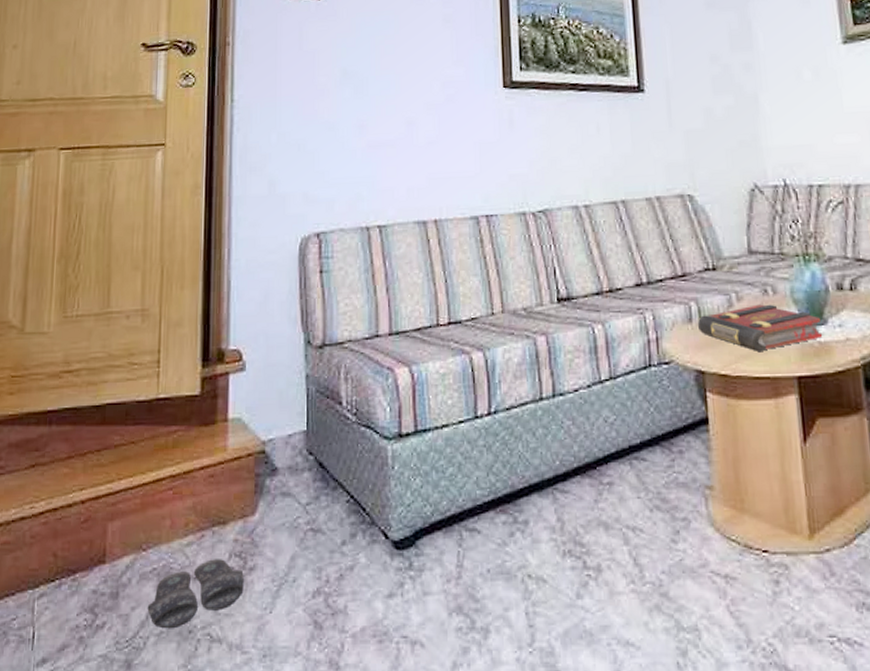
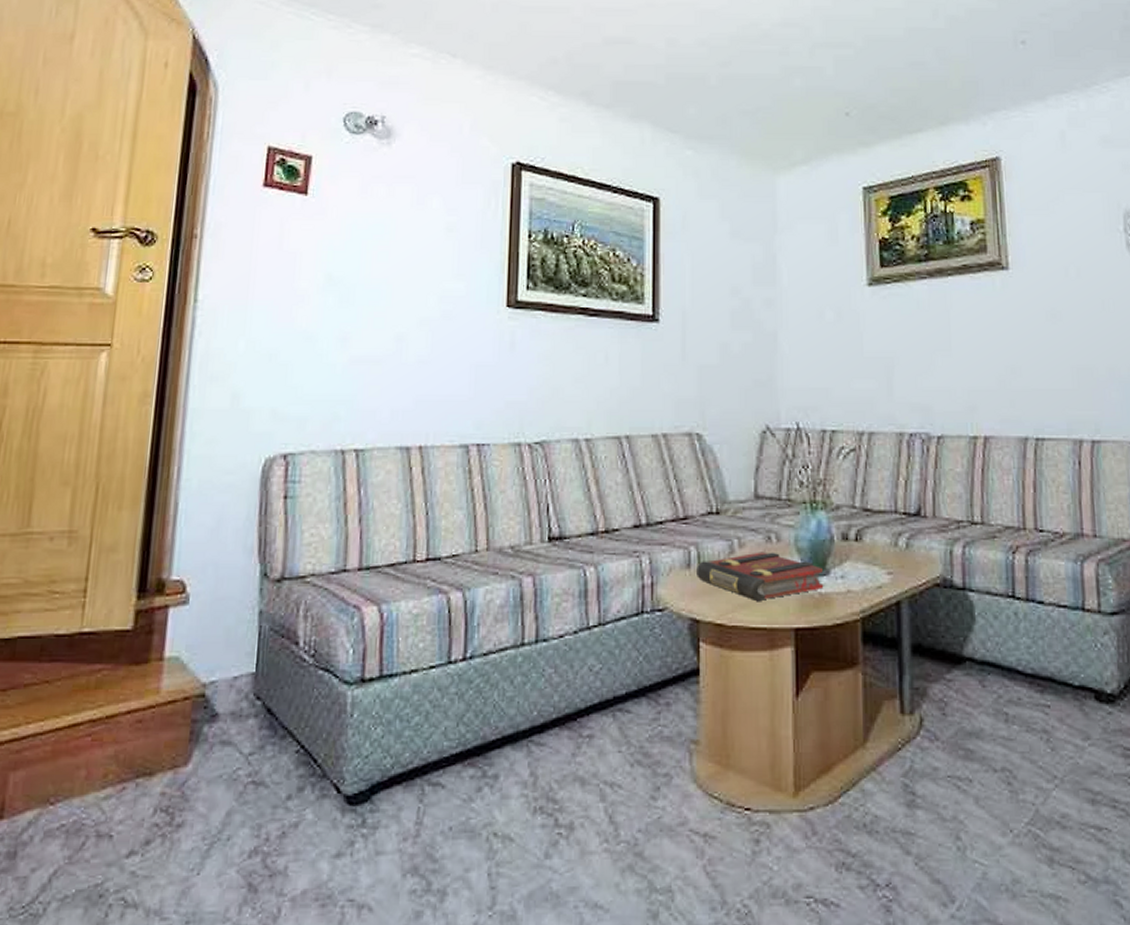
slippers: present [147,559,244,629] -> none [50,814,170,893]

